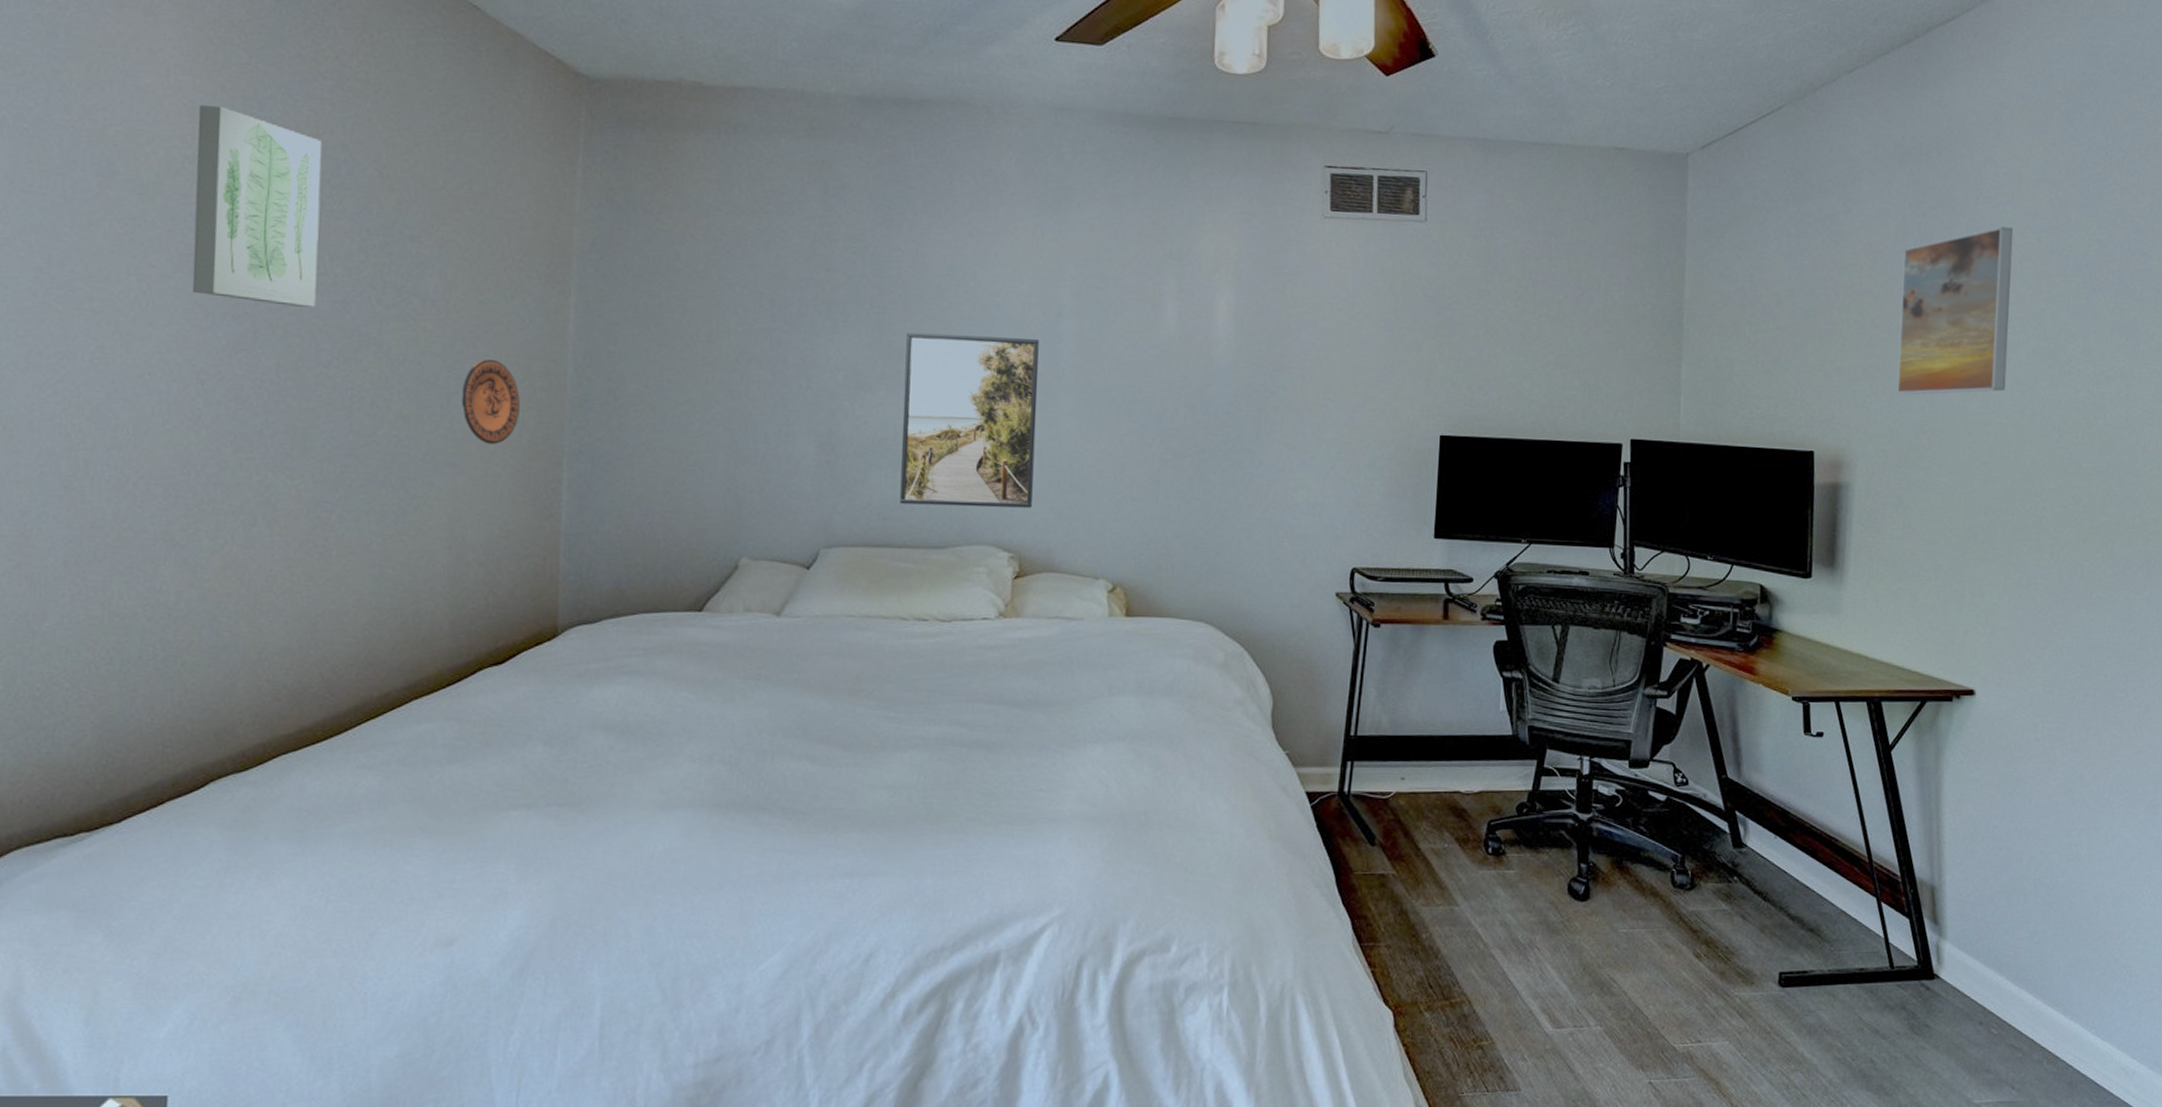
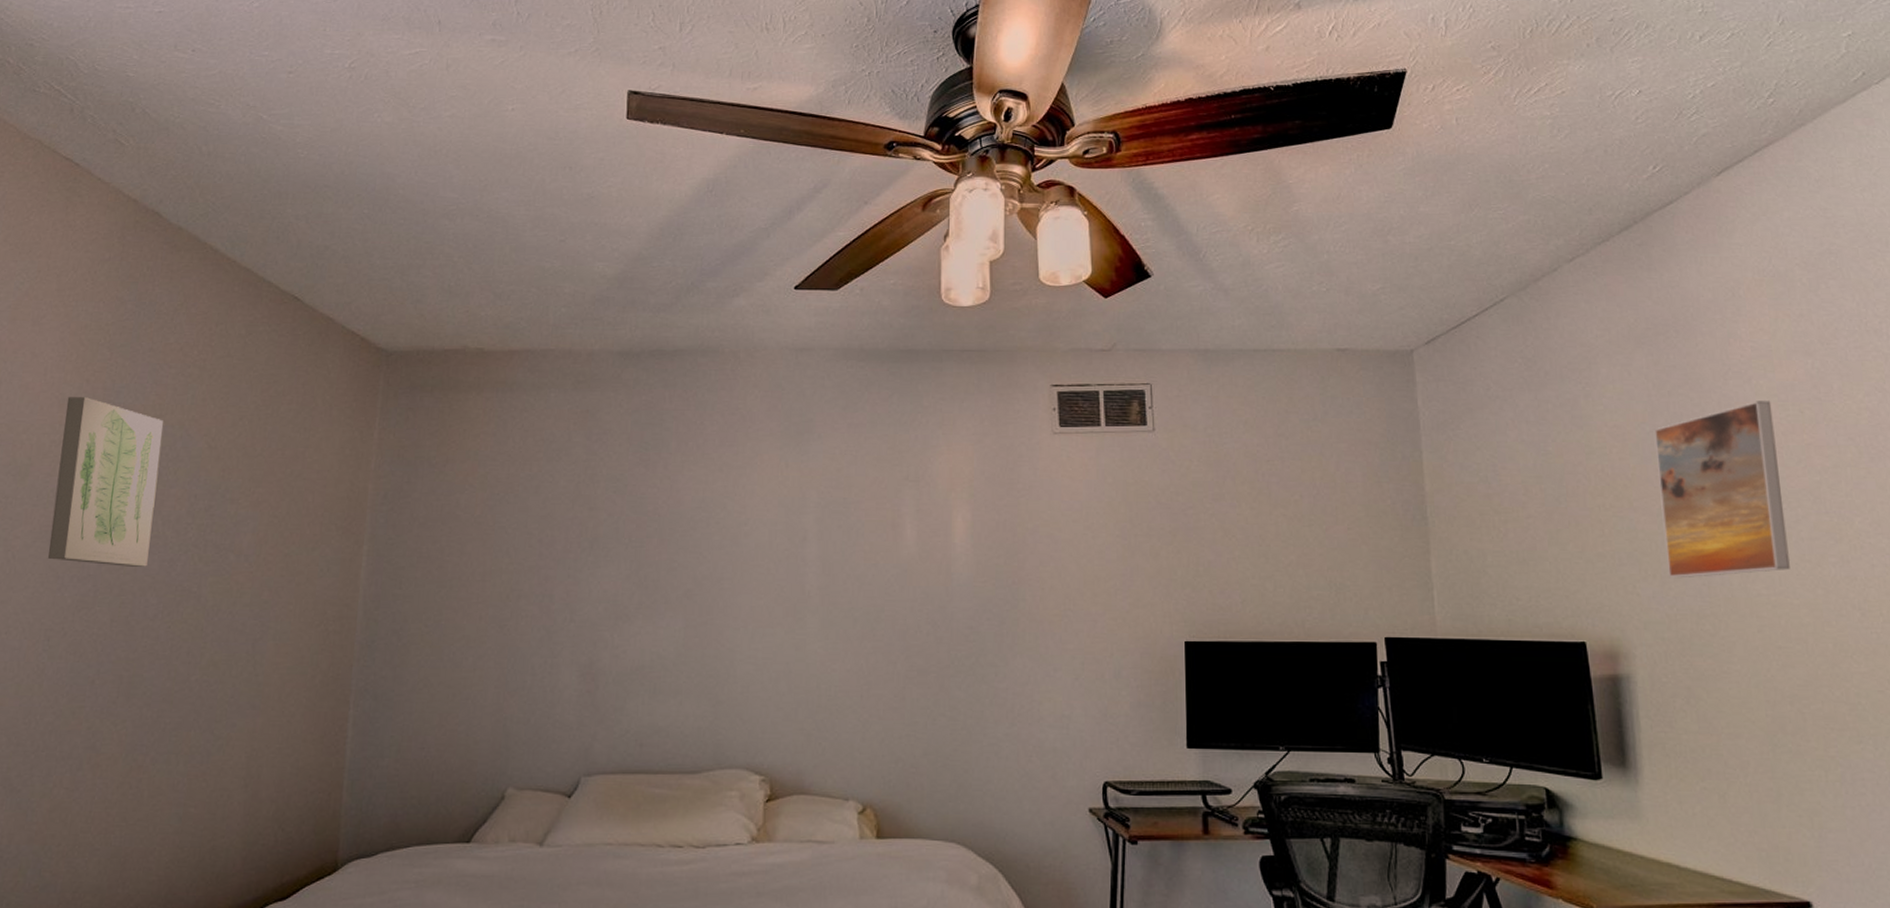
decorative plate: present [461,358,520,444] -> none [264,606,316,685]
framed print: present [900,332,1039,508] -> none [656,563,785,731]

